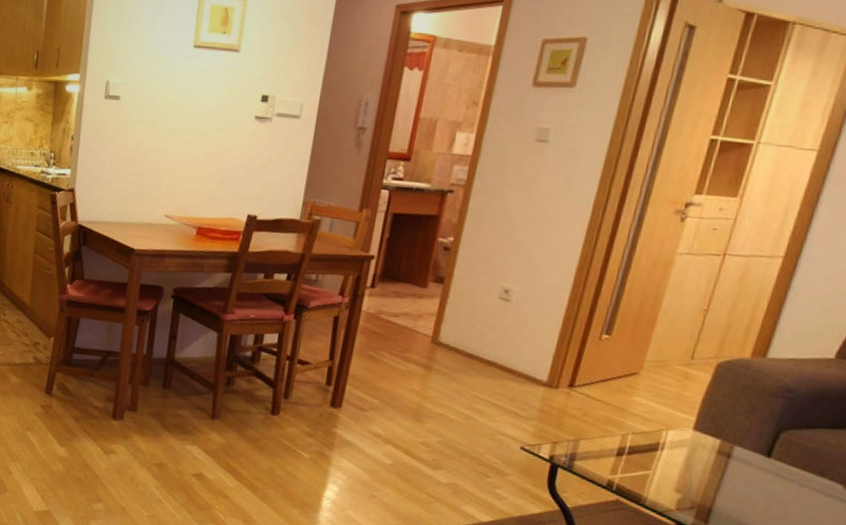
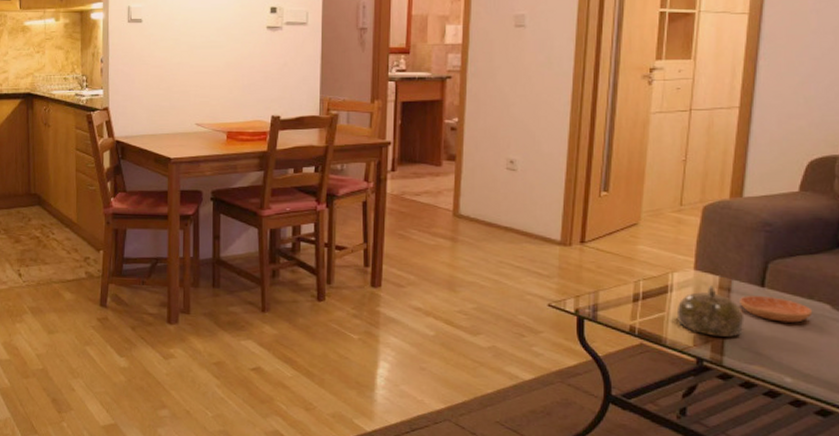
teapot: none [663,448,741,506] -> present [676,285,744,337]
saucer: none [738,464,822,500] -> present [740,296,813,323]

